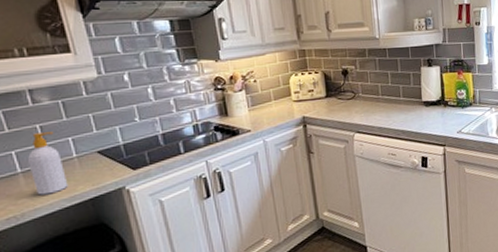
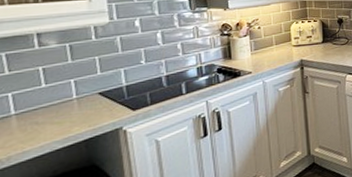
soap bottle: present [28,132,69,195] -> none [24,74,64,138]

